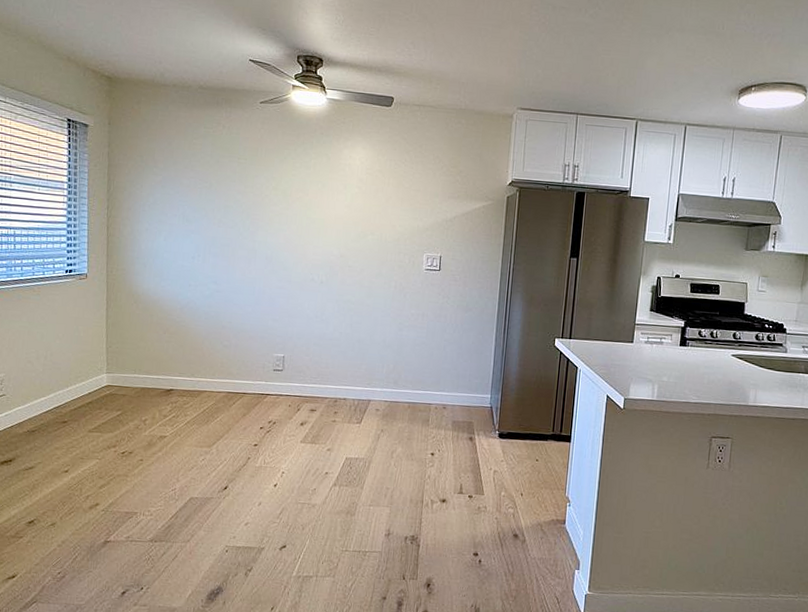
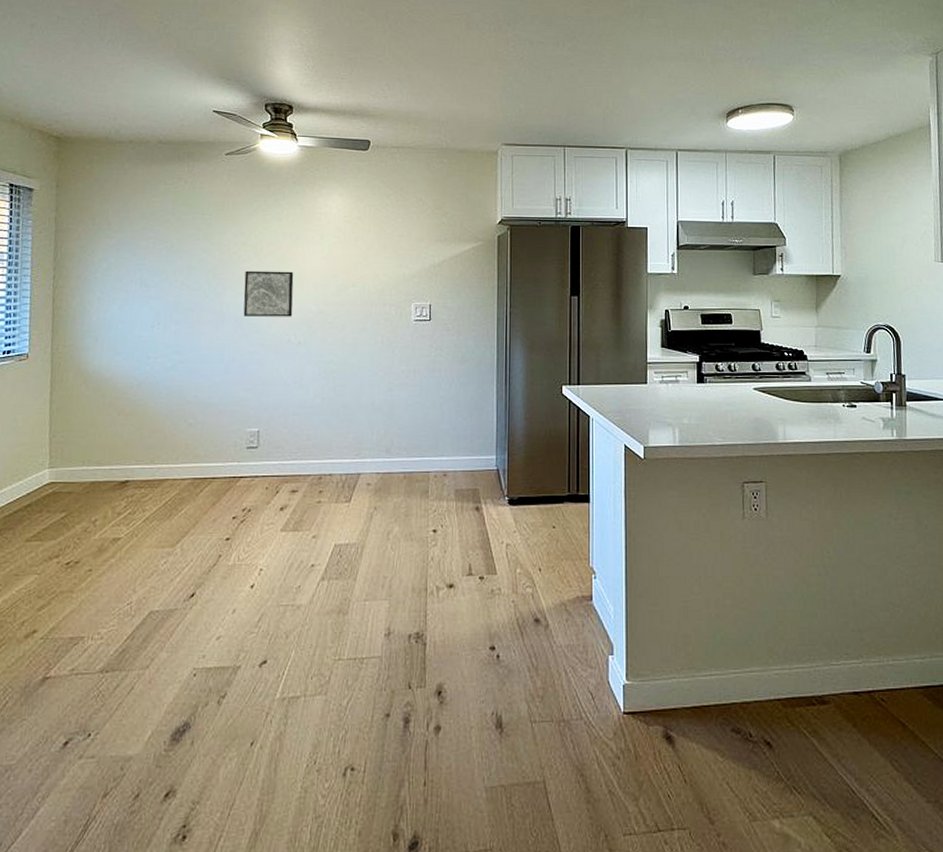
wall art: none [273,213,319,258] -> present [243,270,294,317]

